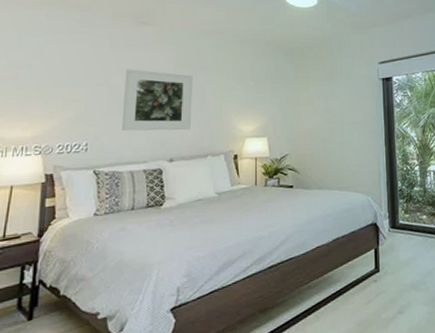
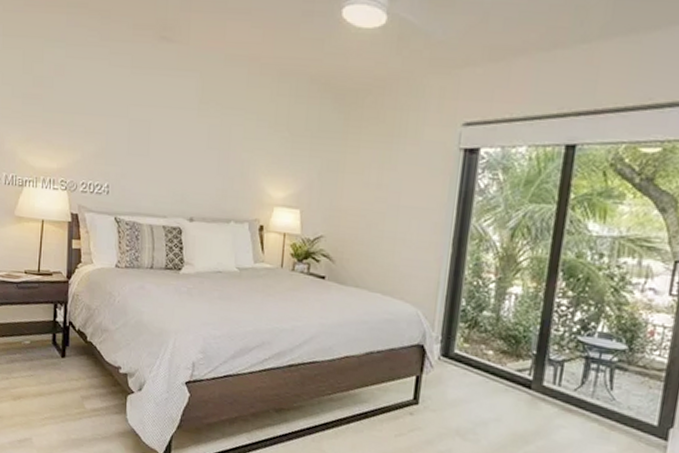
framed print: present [121,69,193,131] -> none [141,99,219,186]

